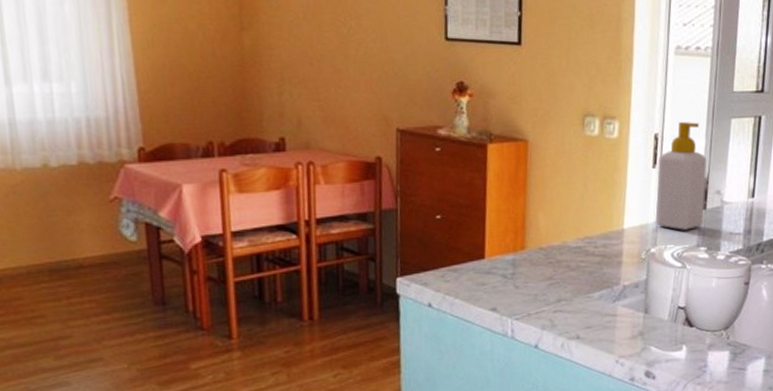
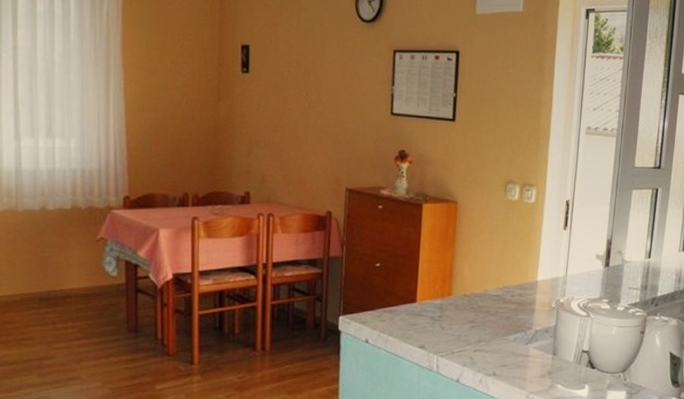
soap bottle: present [655,122,707,230] -> none [565,191,611,284]

